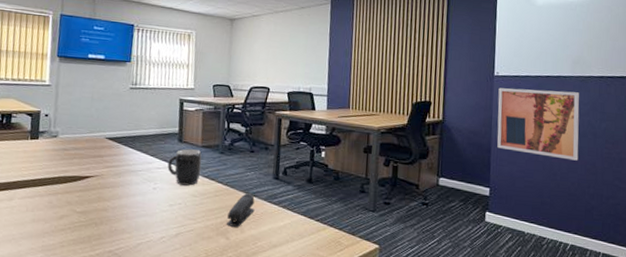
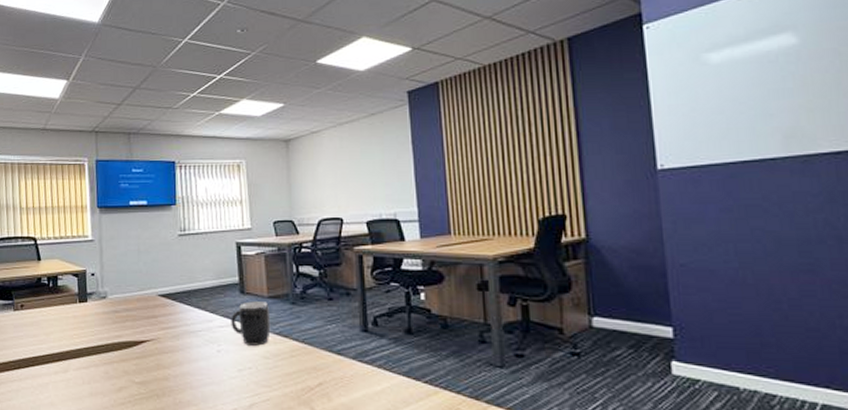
stapler: present [227,192,255,227] -> none [309,350,342,394]
wall art: present [497,87,580,161] -> none [666,179,816,279]

